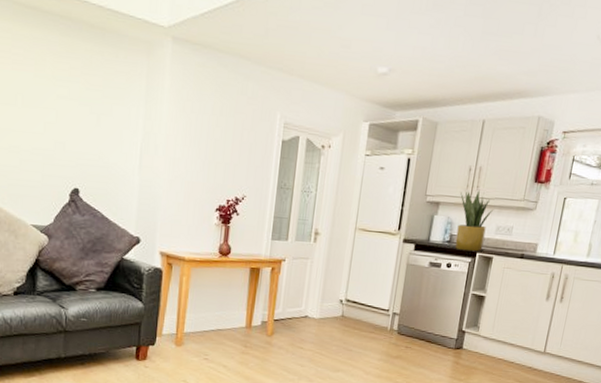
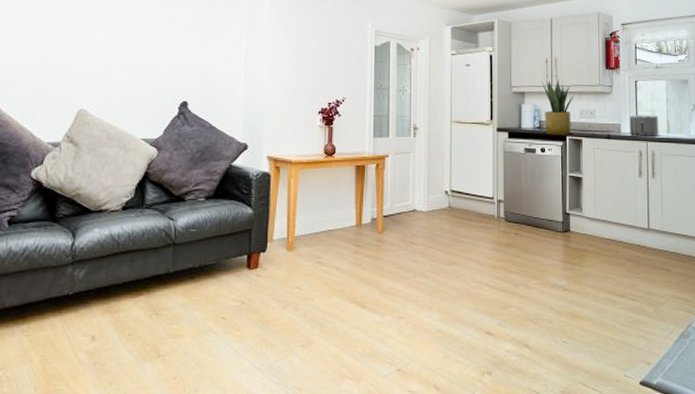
toaster: none [546,235,581,261] -> present [629,115,658,138]

